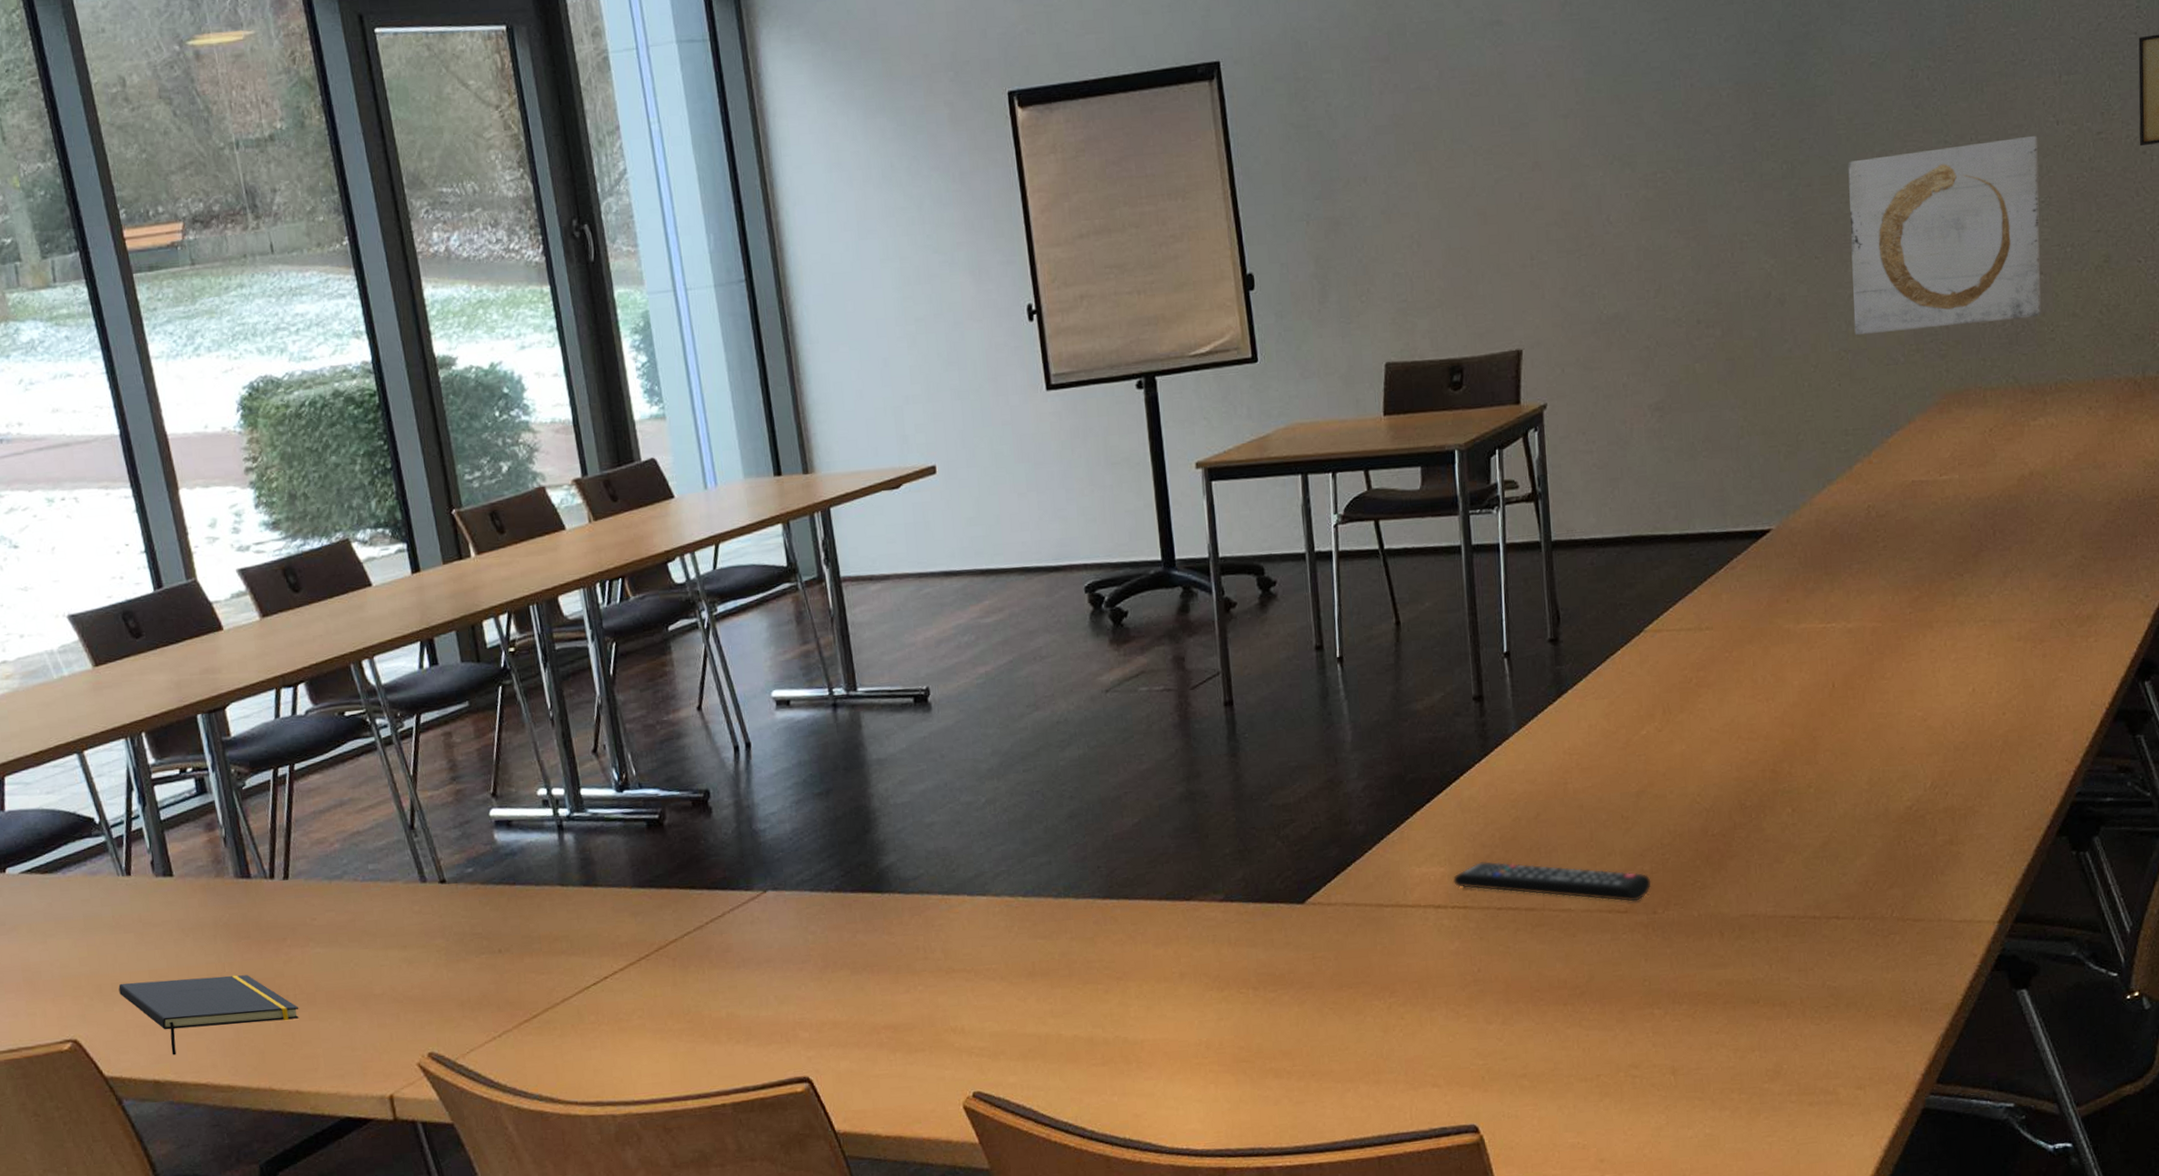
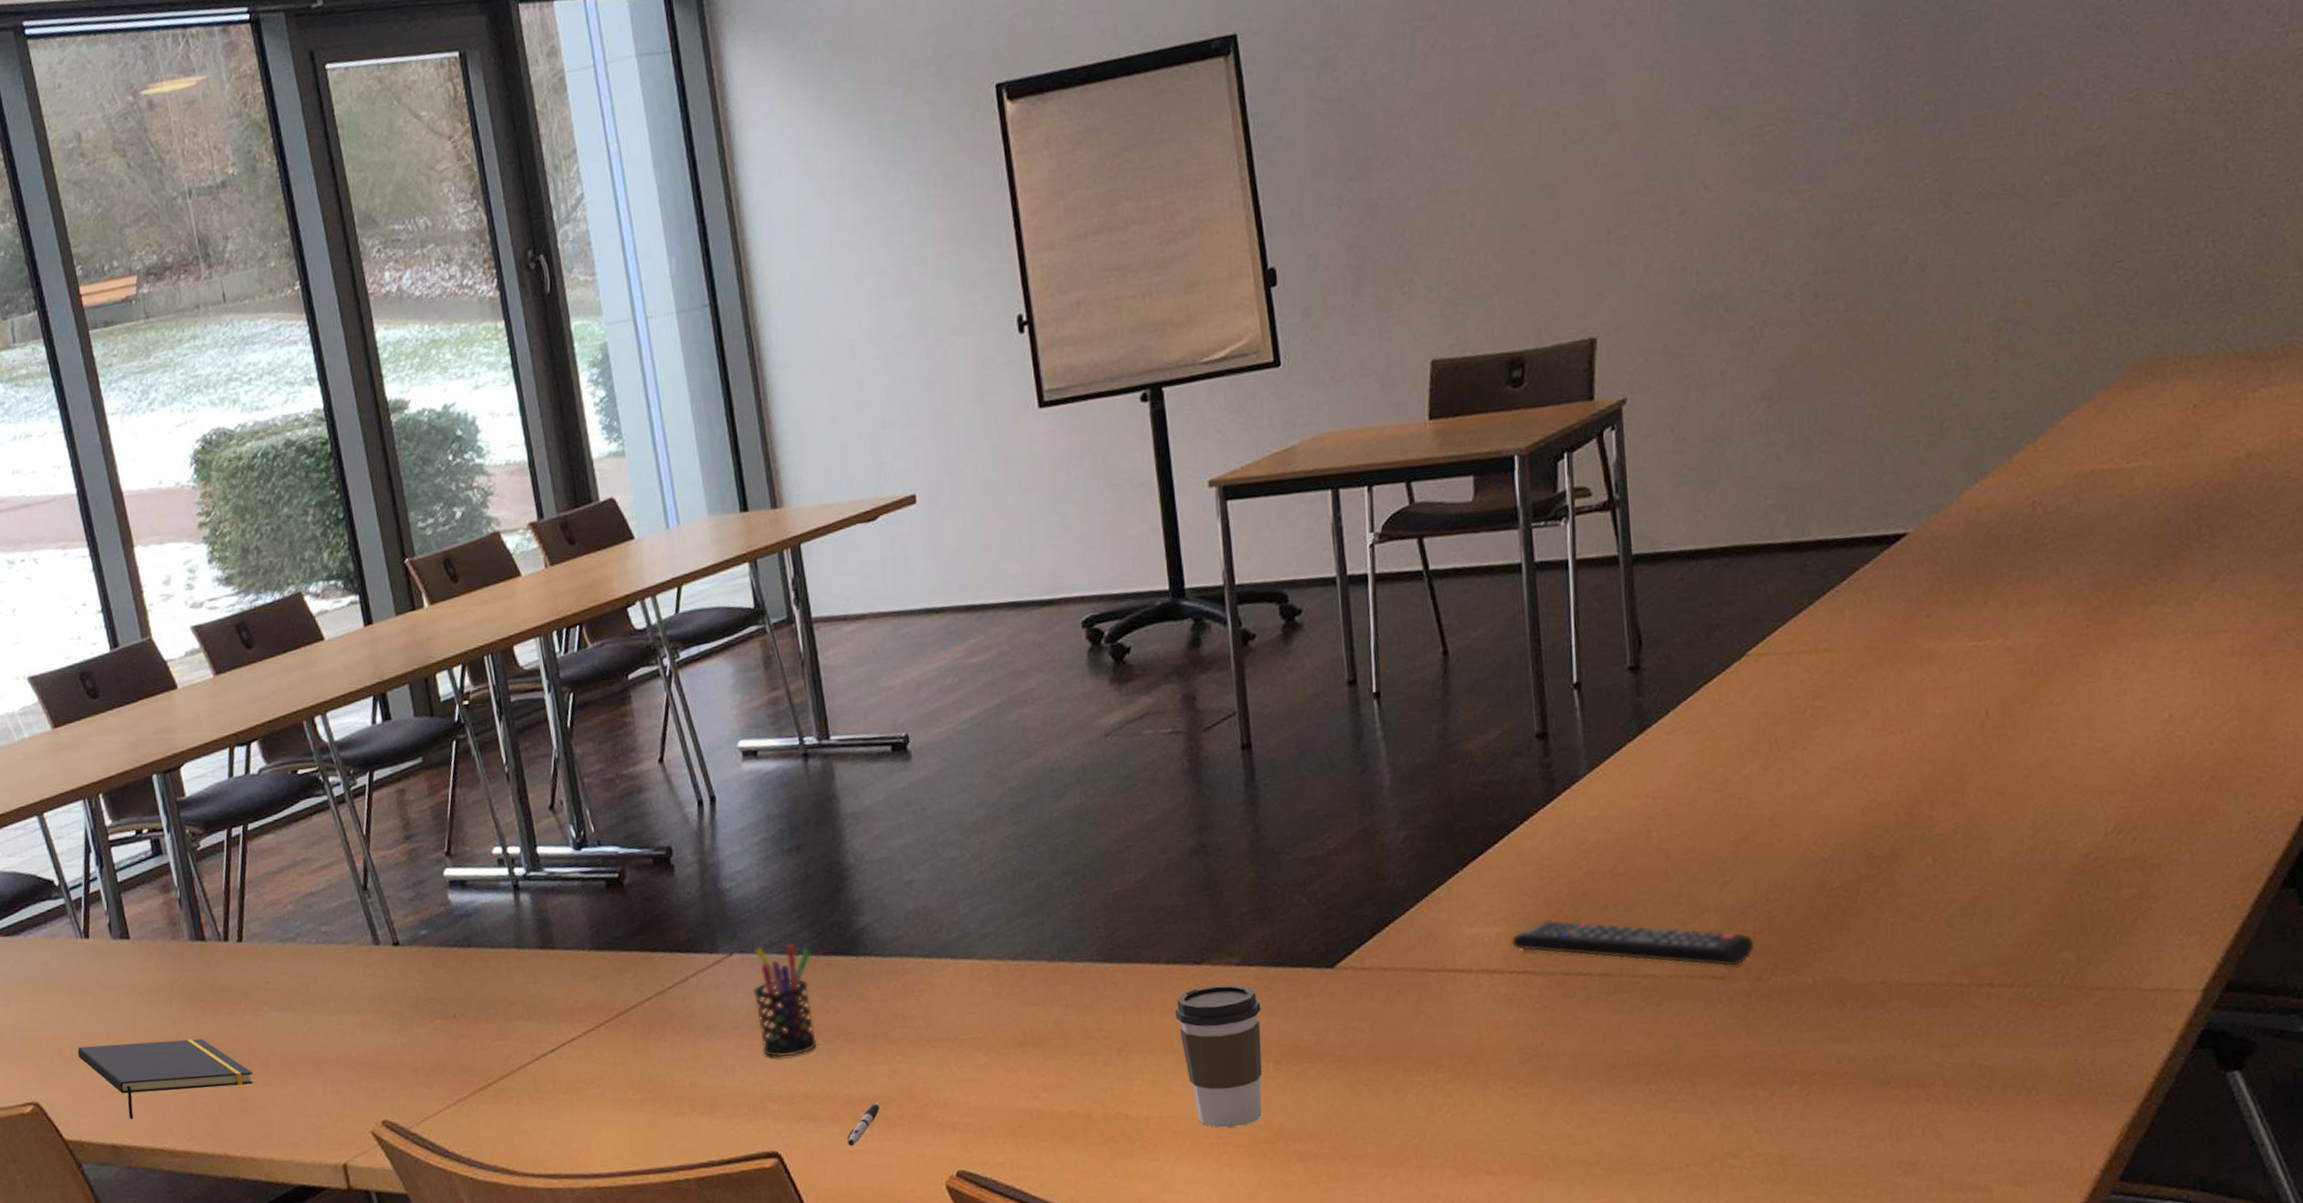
pen holder: none [785,881,846,989] -> present [753,943,818,1058]
pen: none [872,1028,904,1071] -> present [847,1101,881,1147]
coffee cup: none [1166,919,1243,1049] -> present [1175,984,1263,1128]
wall art: present [1848,135,2041,336] -> none [2008,50,2264,302]

